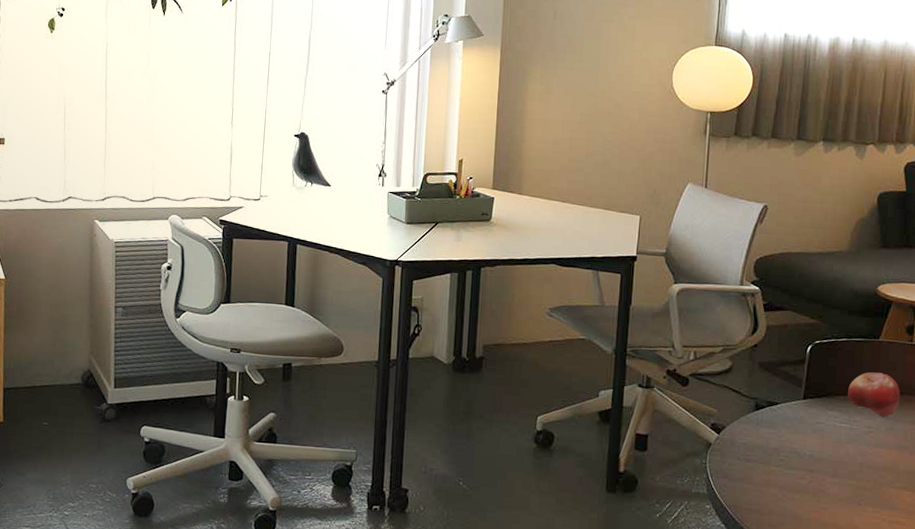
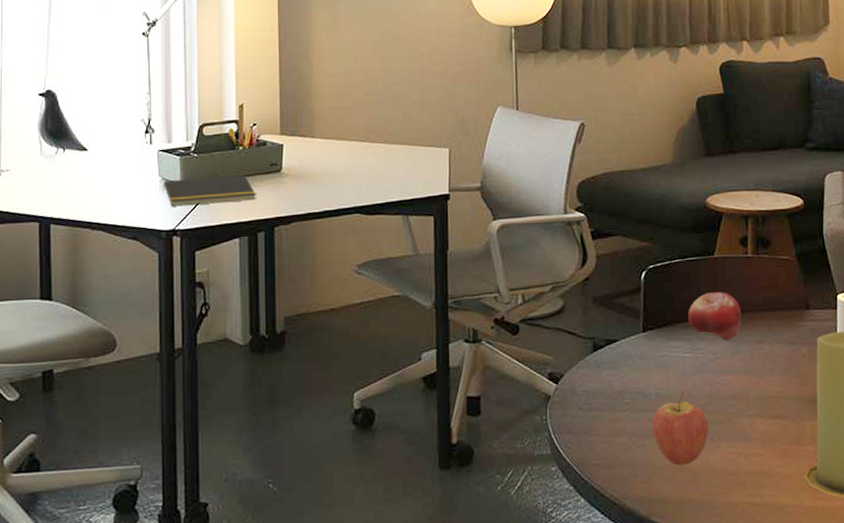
notepad: none [390,218,468,243] -> present [163,175,256,207]
fruit: none [803,456,857,522] -> present [652,391,709,465]

